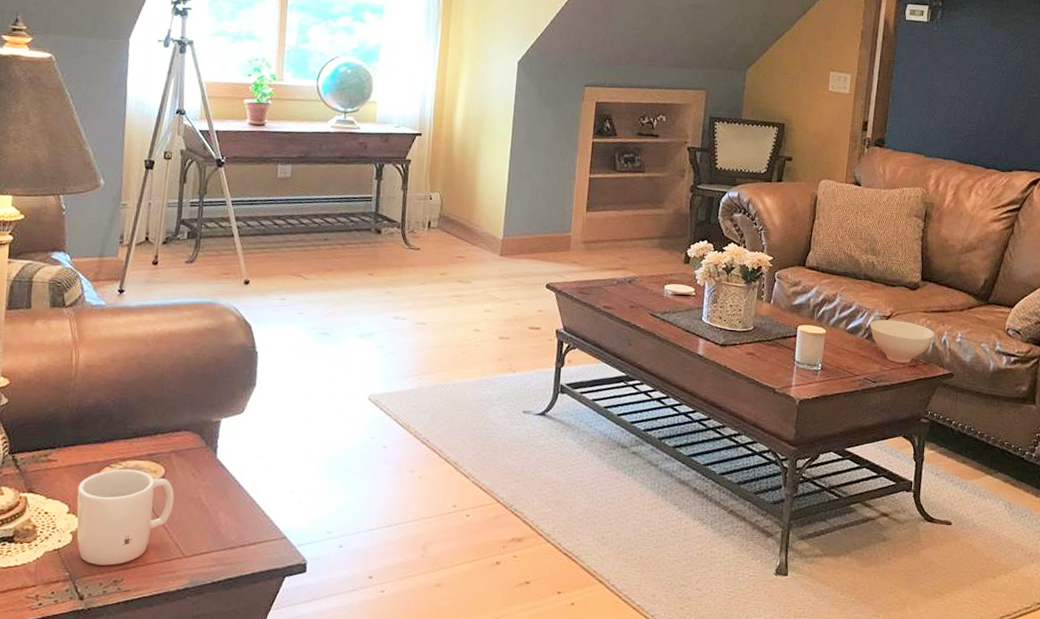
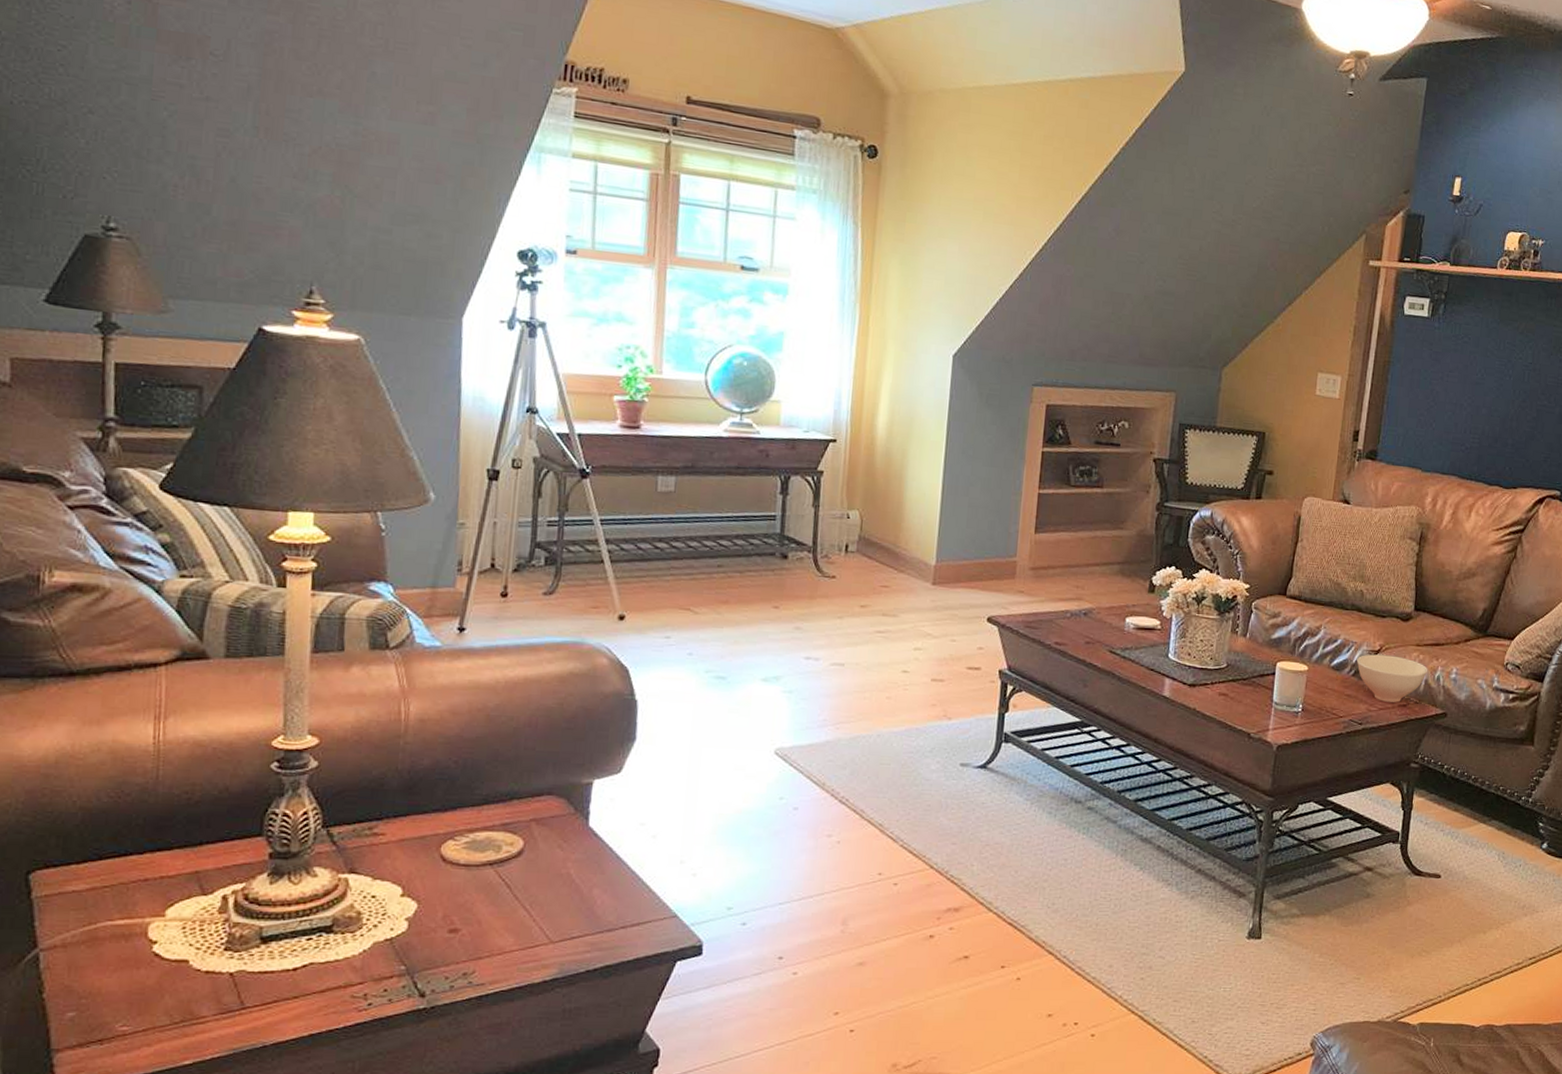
mug: present [76,468,175,566] -> none [412,841,537,956]

